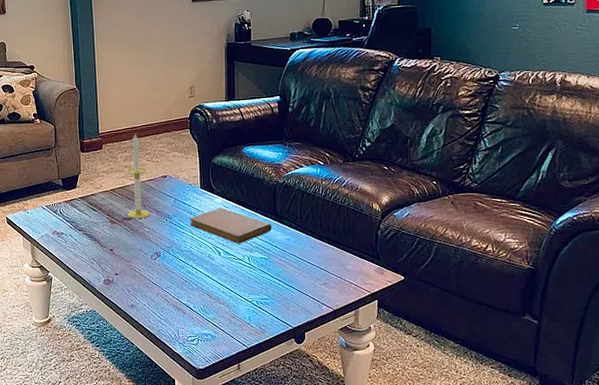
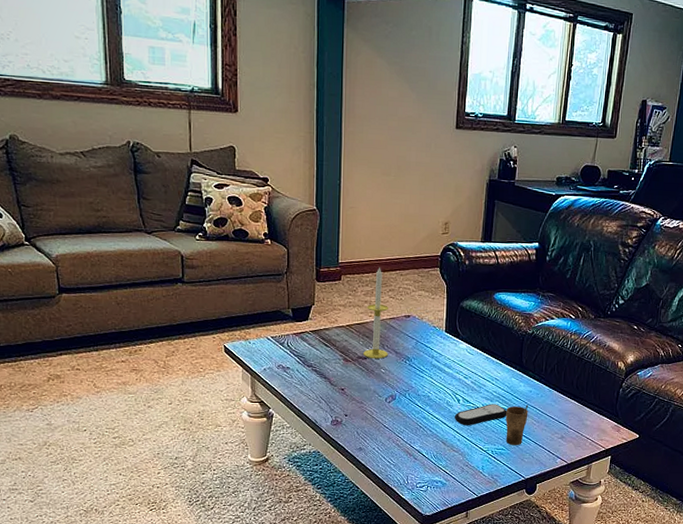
notebook: present [190,207,272,244] -> none [430,354,516,392]
remote control: none [216,254,268,277] -> present [454,404,507,425]
cup: none [266,253,289,295] -> present [505,405,529,446]

